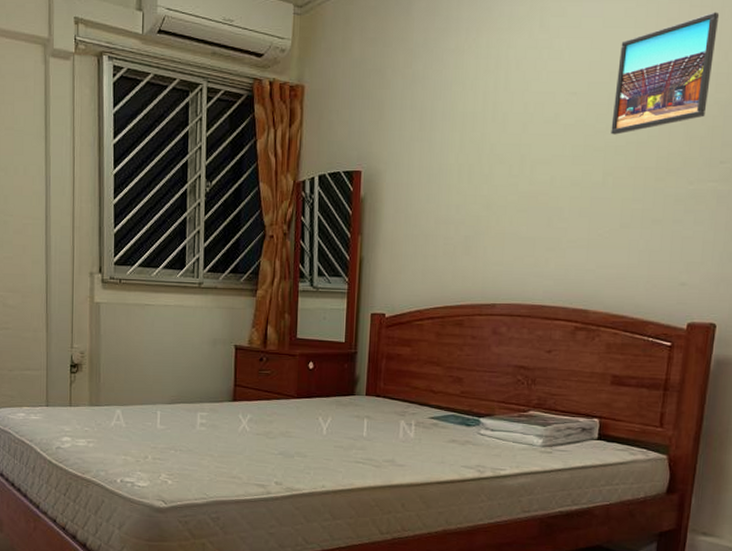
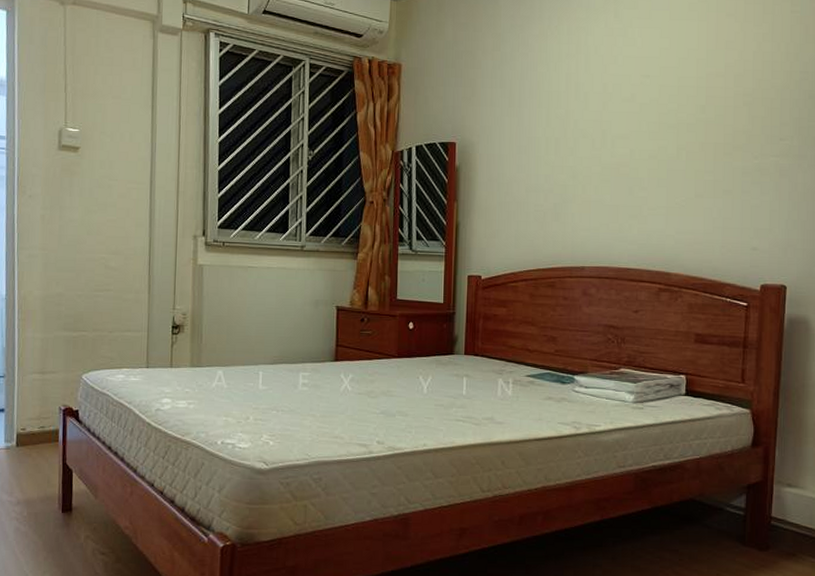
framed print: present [611,12,720,135] -> none [682,9,771,114]

